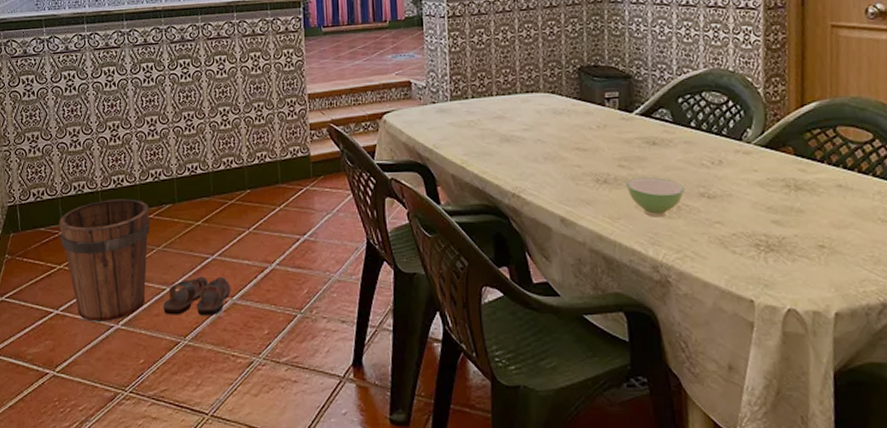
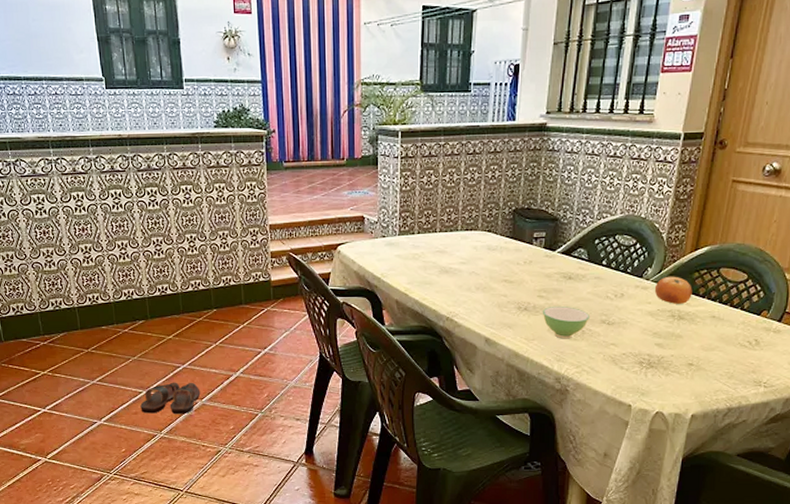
bucket: present [59,199,150,322] -> none [40,315,126,418]
fruit: none [759,137,808,171] -> present [654,276,692,304]

